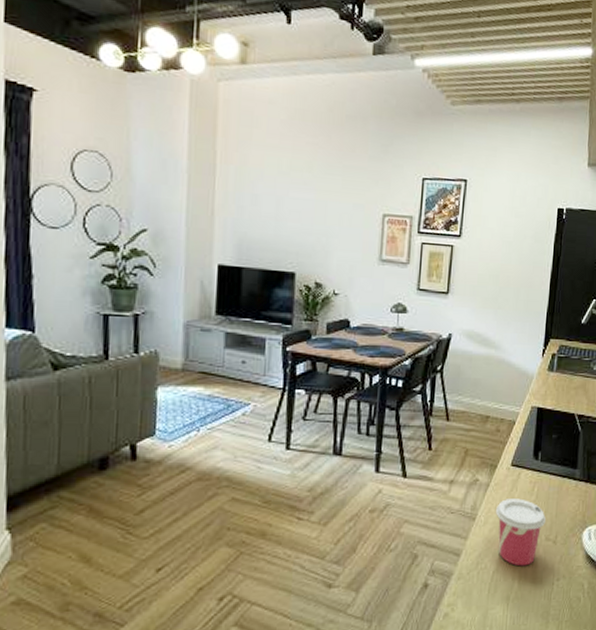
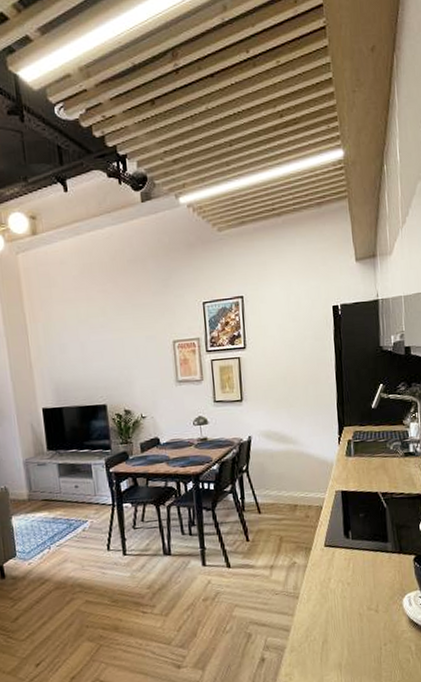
cup: present [496,498,546,567] -> none [316,575,365,636]

